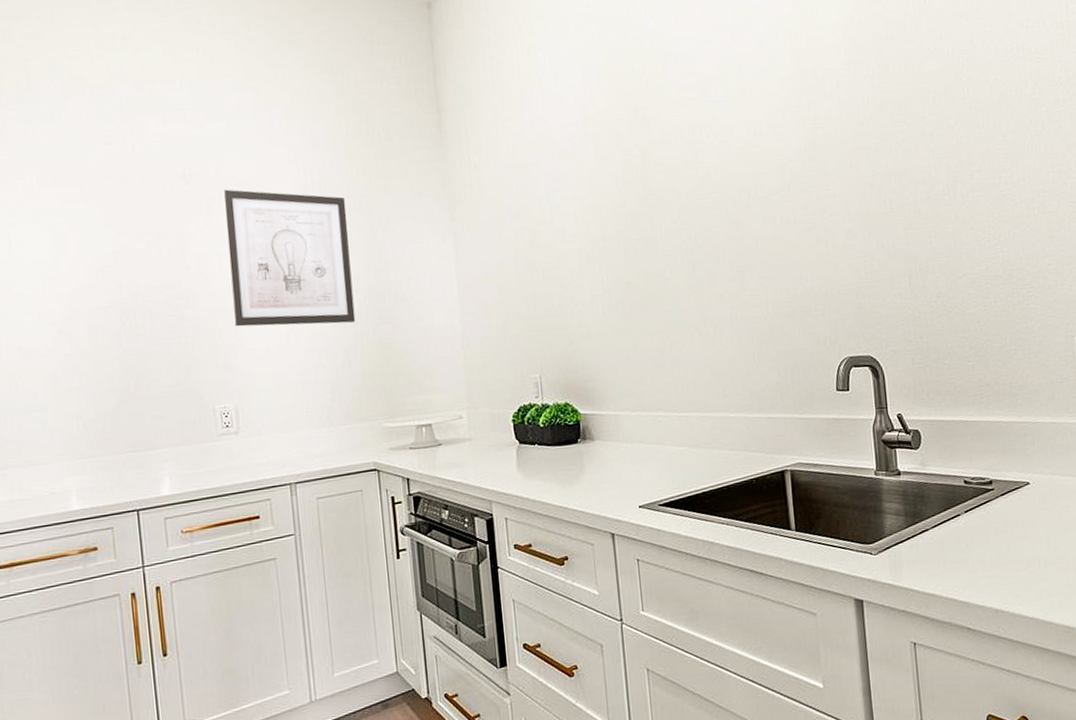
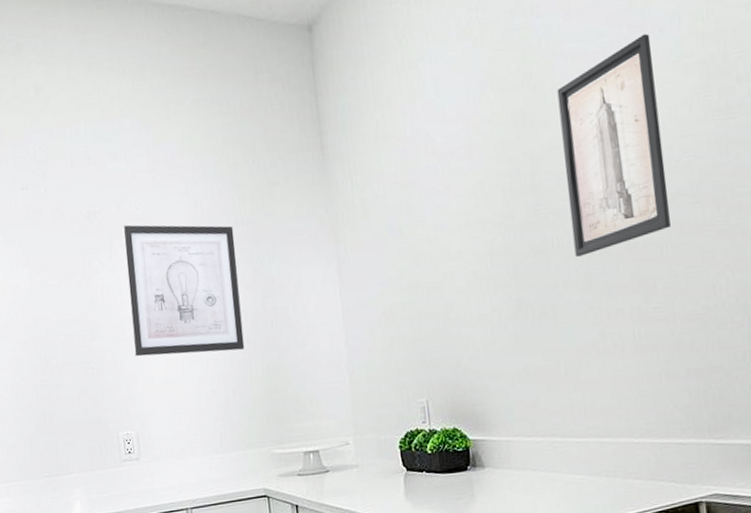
wall art: none [667,45,765,245] -> present [557,33,671,257]

